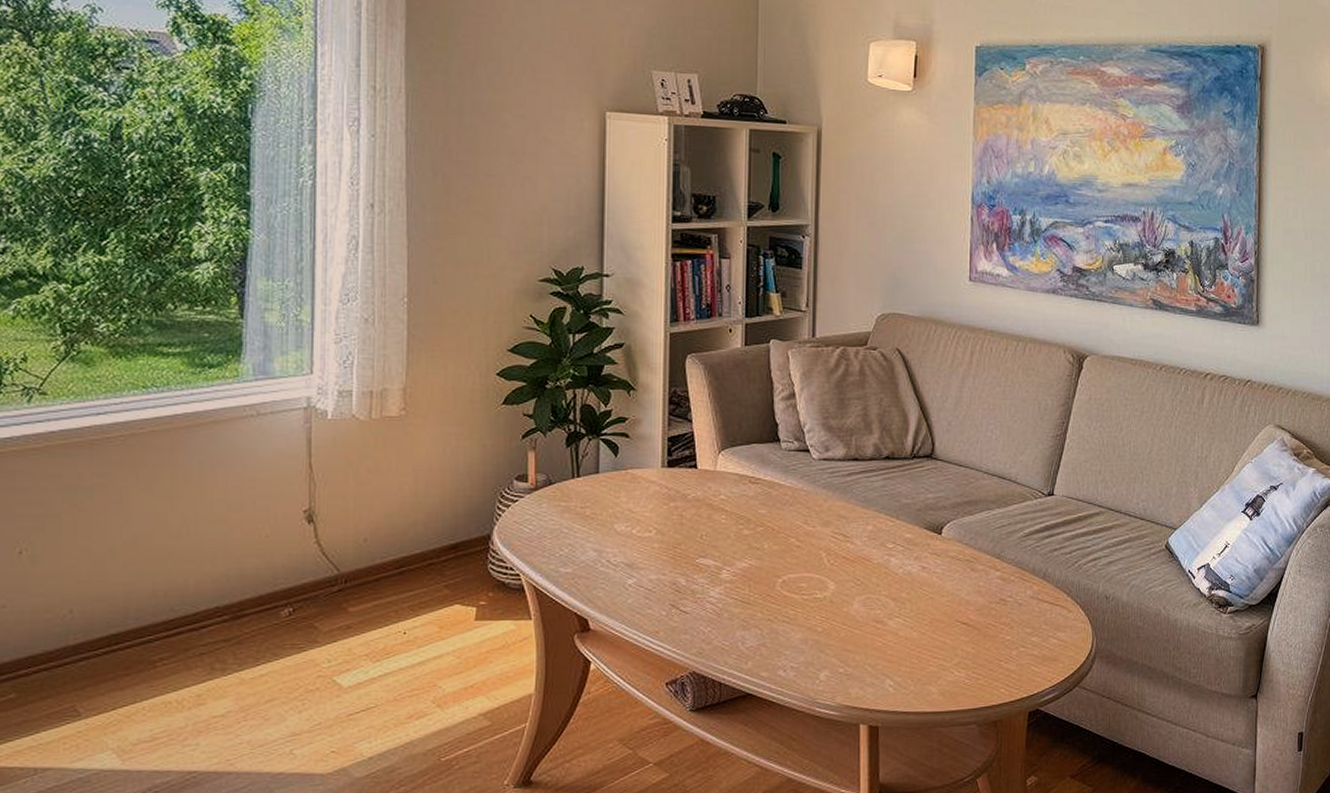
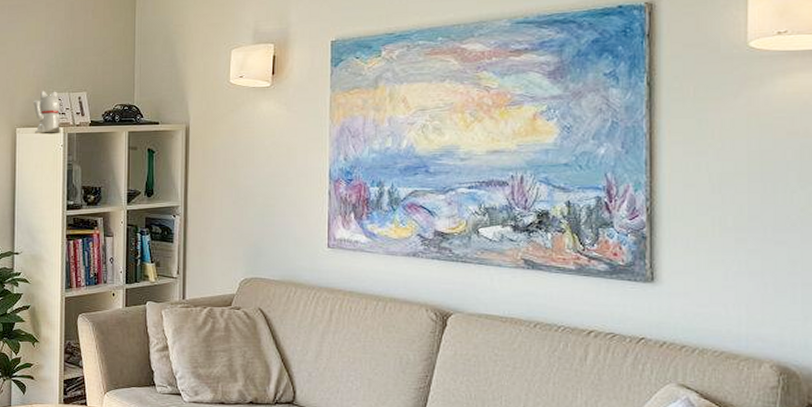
decorative figurine: none [628,66,665,125] -> present [33,90,61,135]

